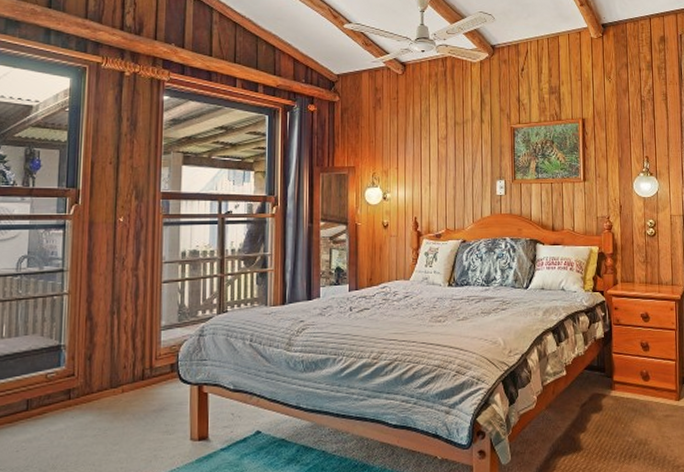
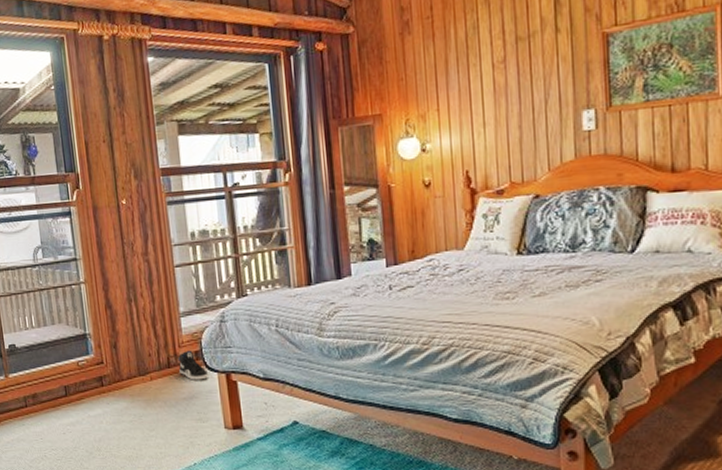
sneaker: none [153,362,182,392] -> present [178,350,209,380]

